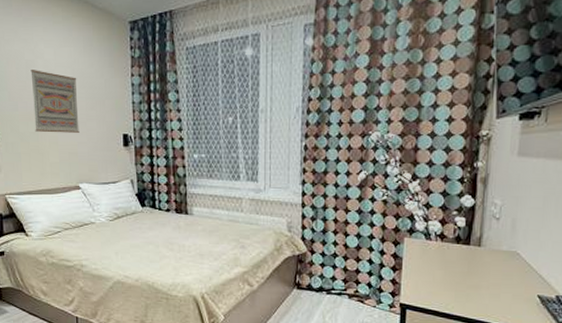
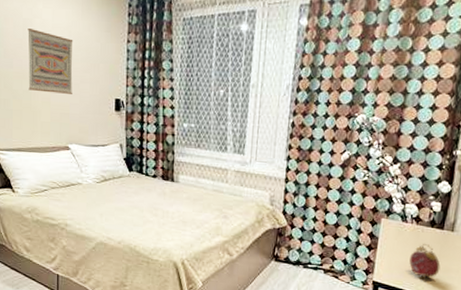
alarm clock: none [437,260,470,299] -> present [409,243,441,280]

